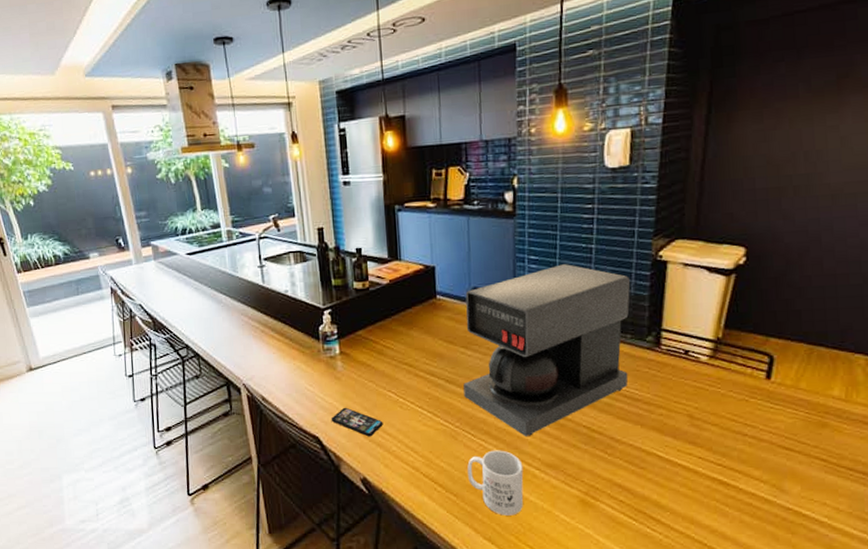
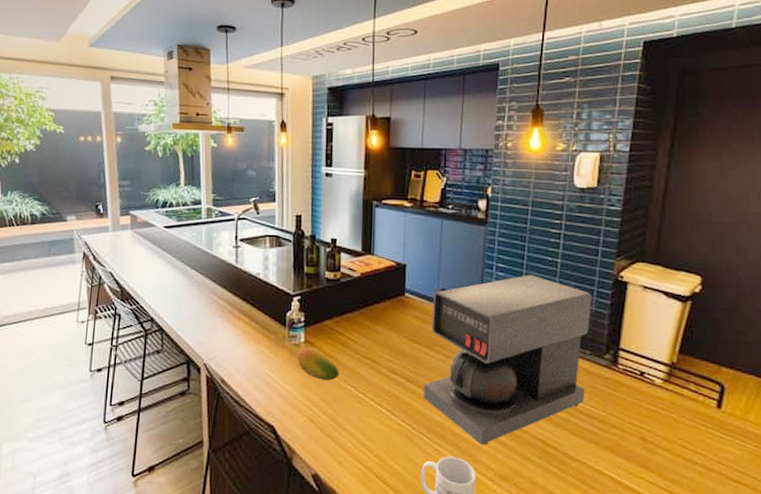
smartphone: present [331,407,383,437] -> none [288,397,341,431]
fruit: none [335,357,378,389] -> present [298,346,340,381]

